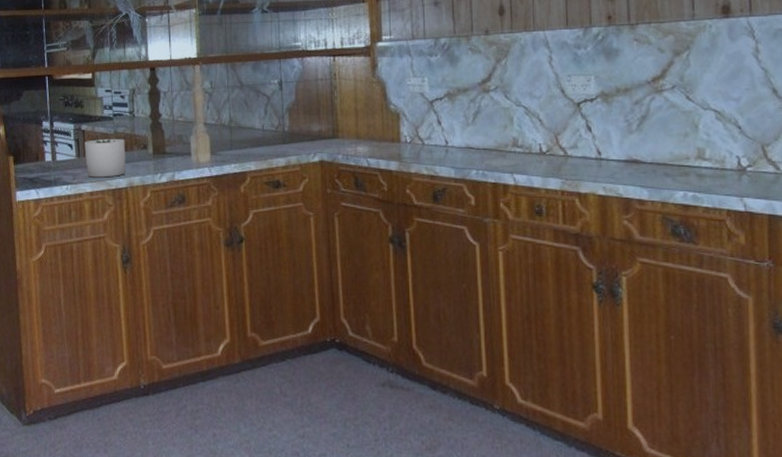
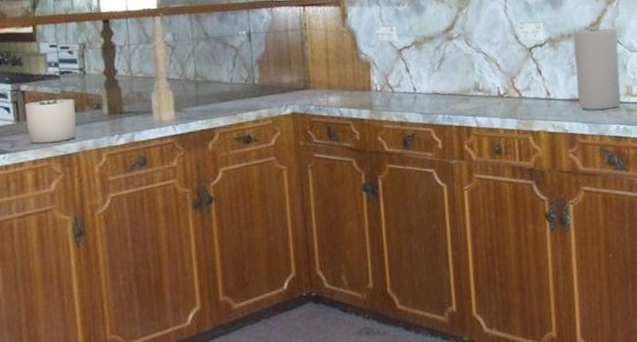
paper towel holder: none [632,79,690,173] -> present [574,25,621,110]

